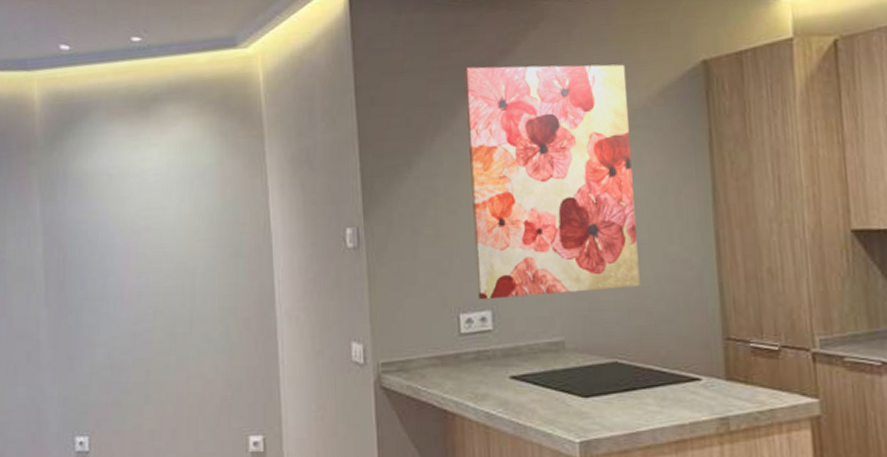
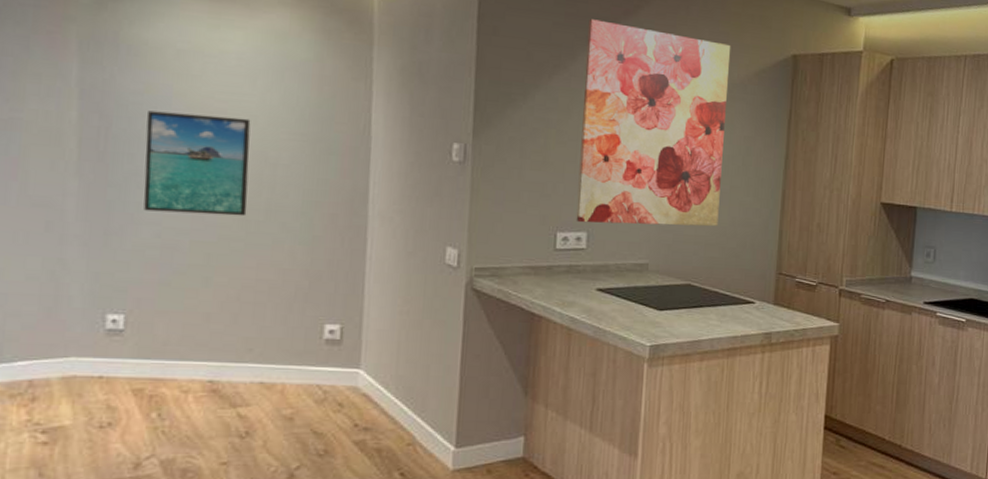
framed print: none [92,232,175,333] -> present [144,110,251,216]

